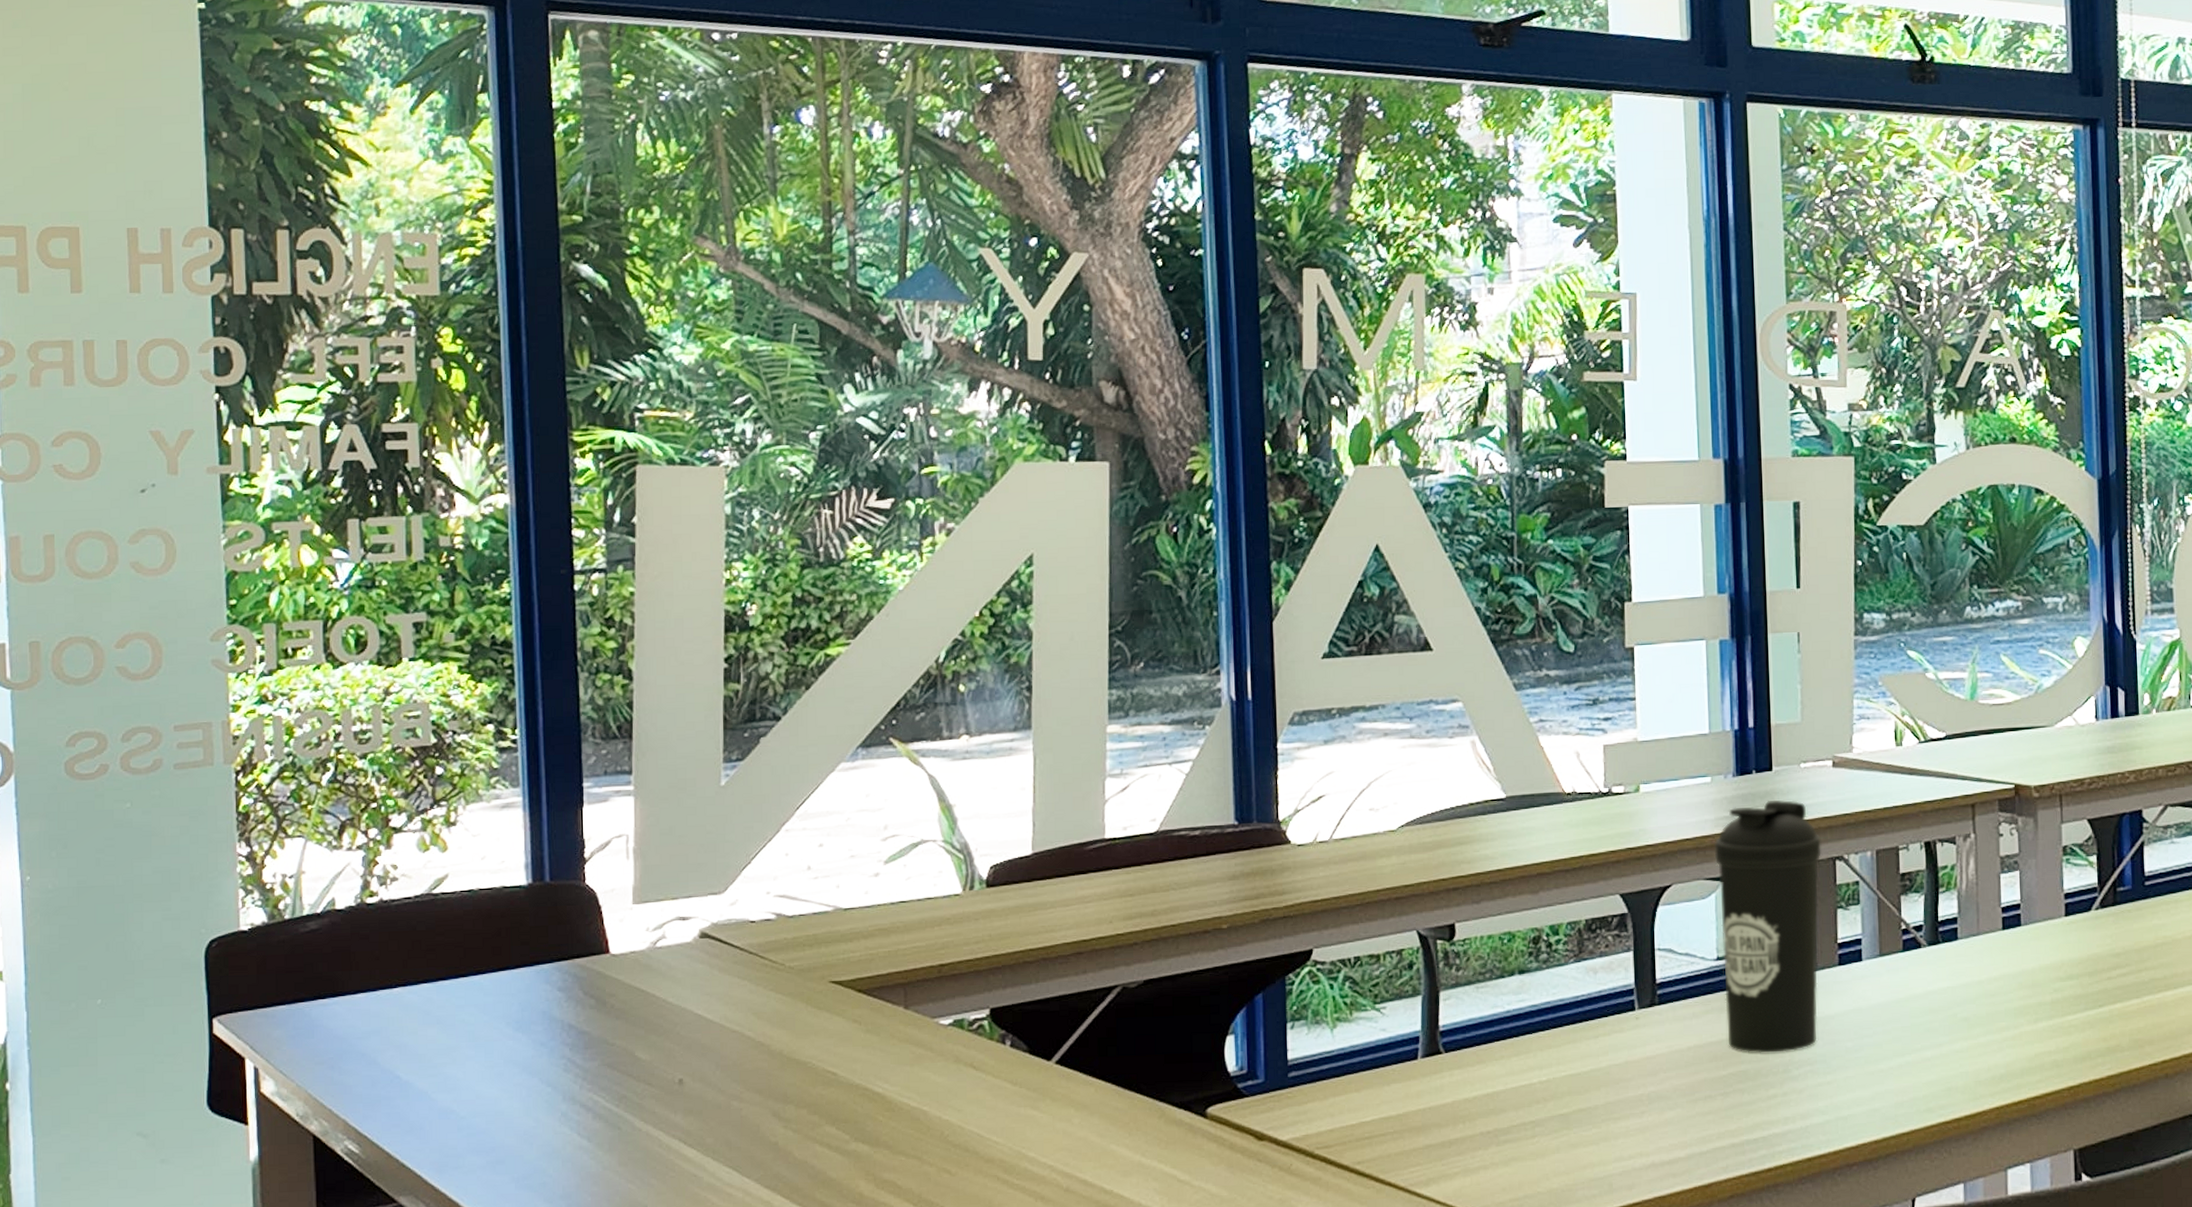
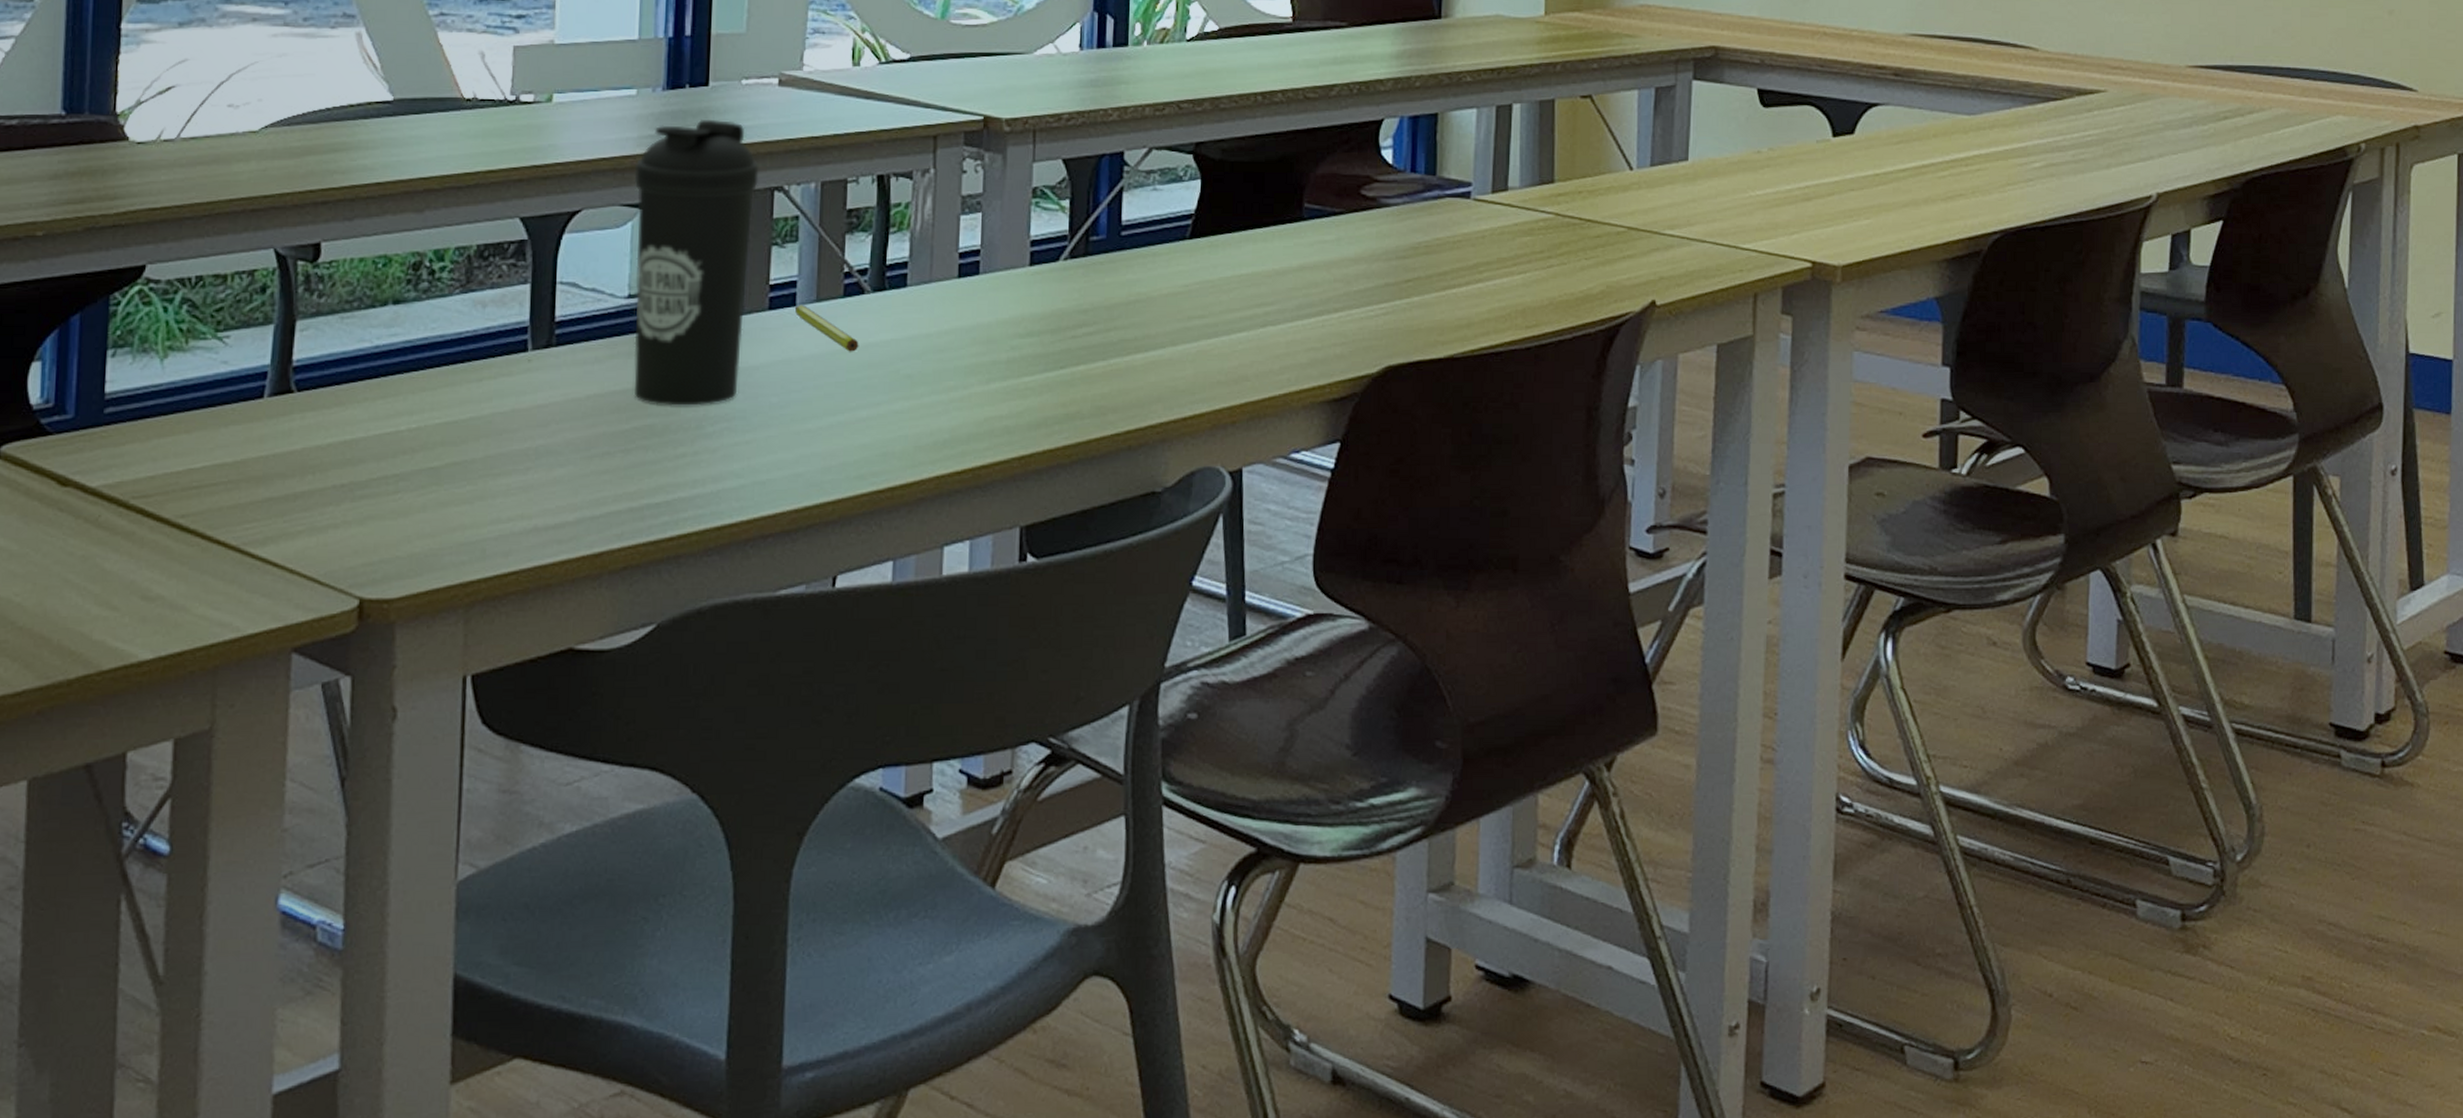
pencil: none [1861,960,1920,1000] -> present [794,305,859,352]

